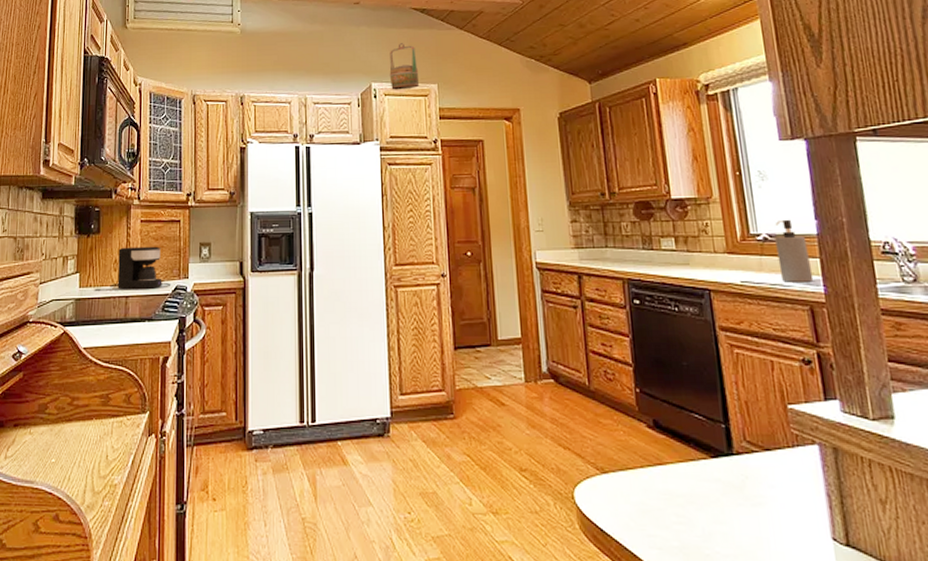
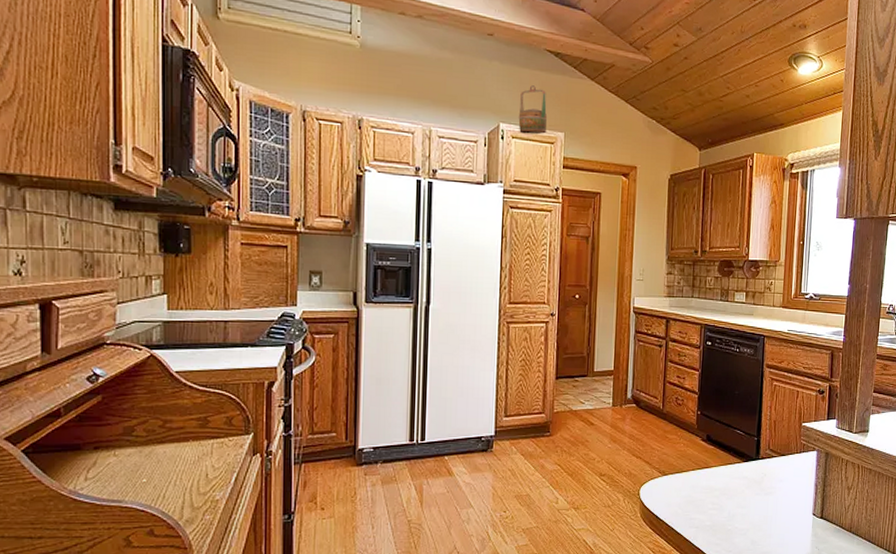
coffee maker: present [93,246,170,291] -> none [185,270,276,316]
soap dispenser: present [775,219,814,282] -> none [816,283,839,333]

